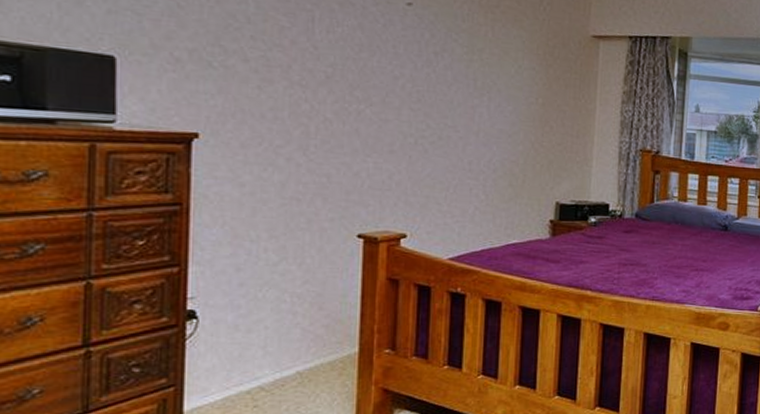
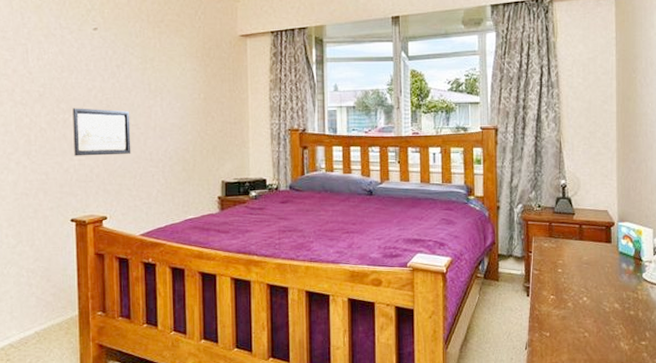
wall art: none [368,98,447,161] -> present [72,108,131,156]

